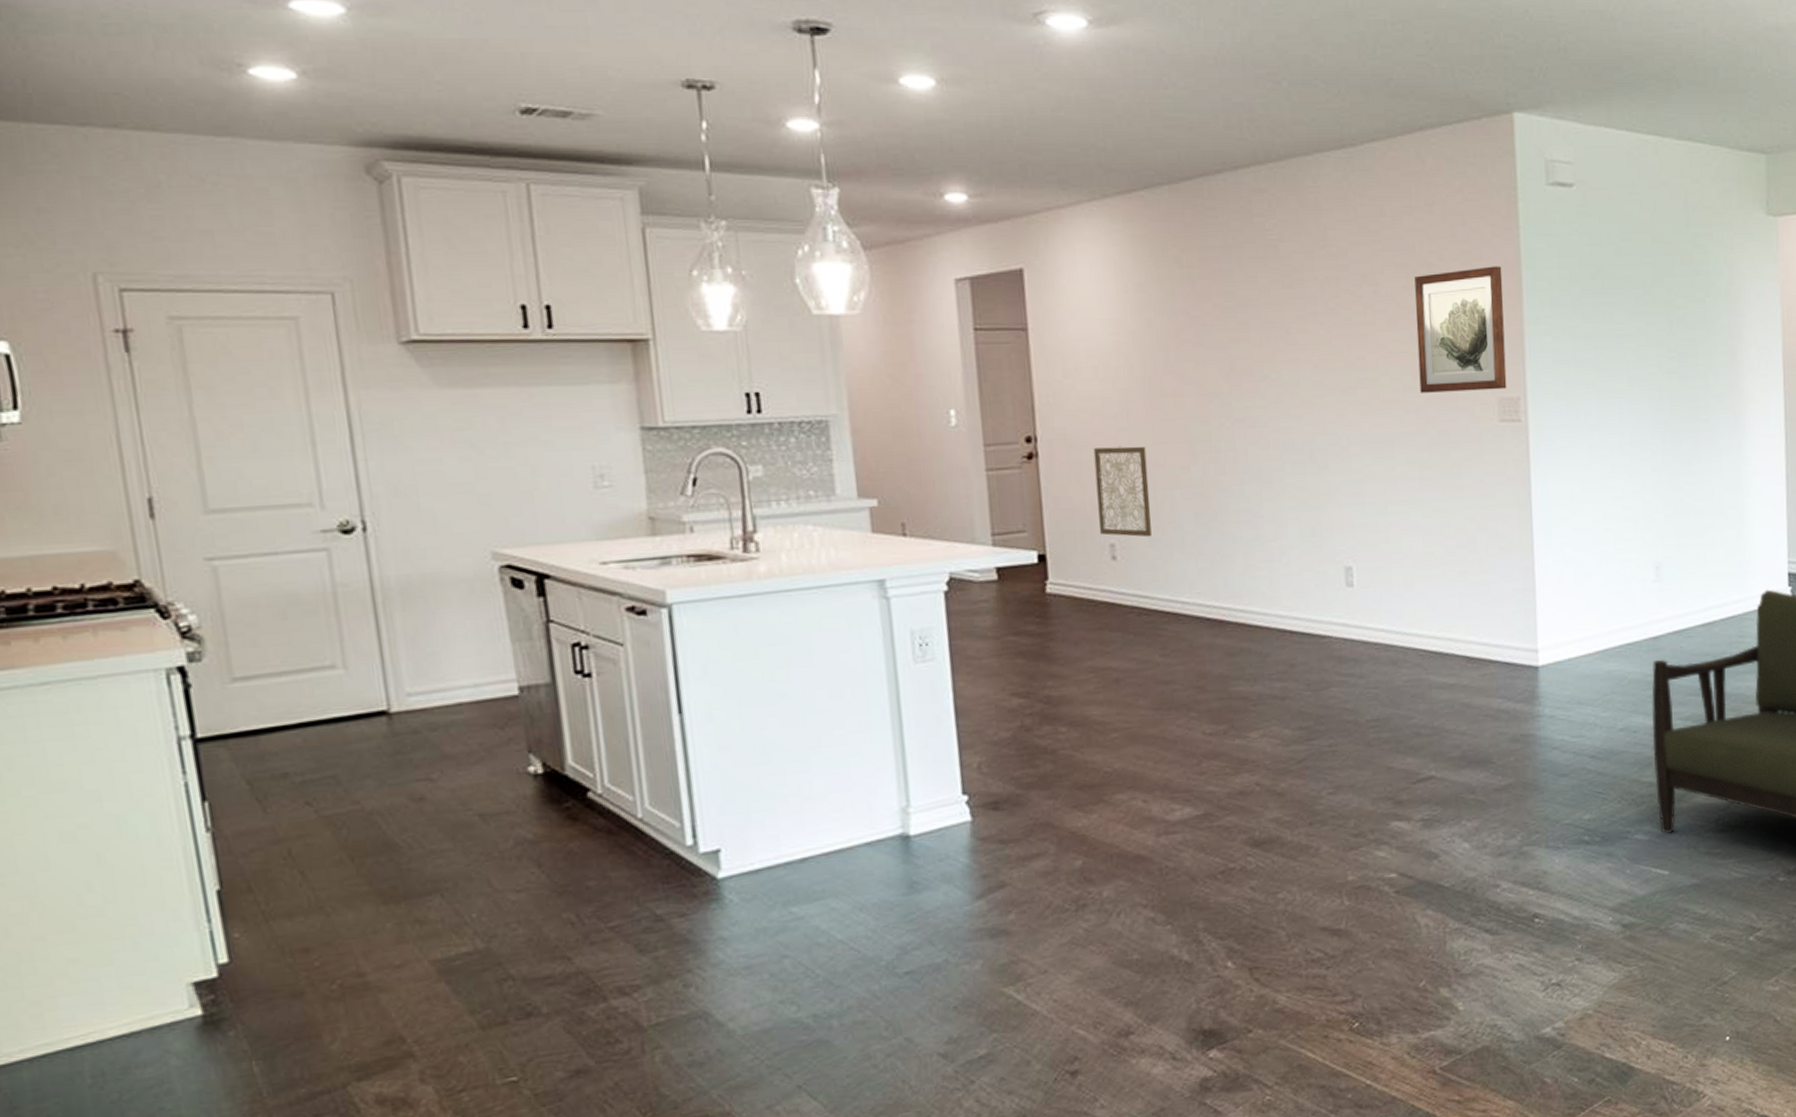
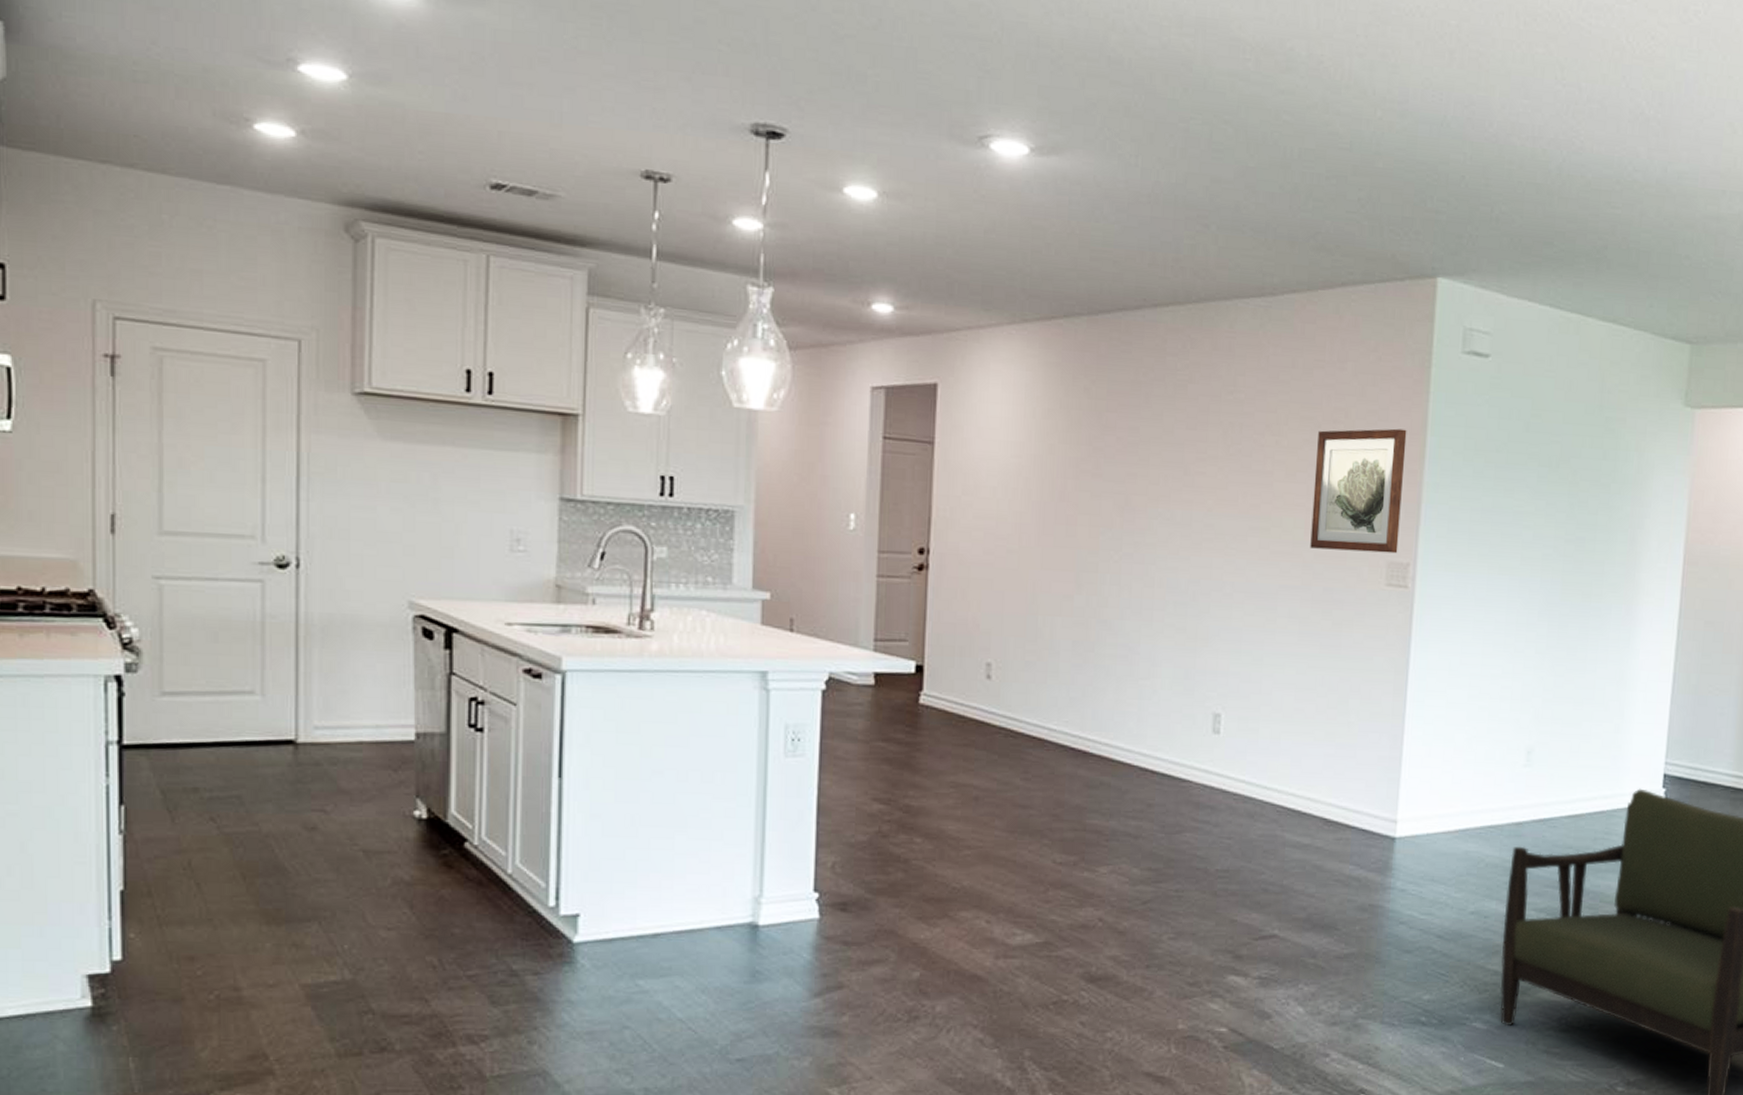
wall art: present [1093,445,1152,537] -> none [979,567,1033,661]

